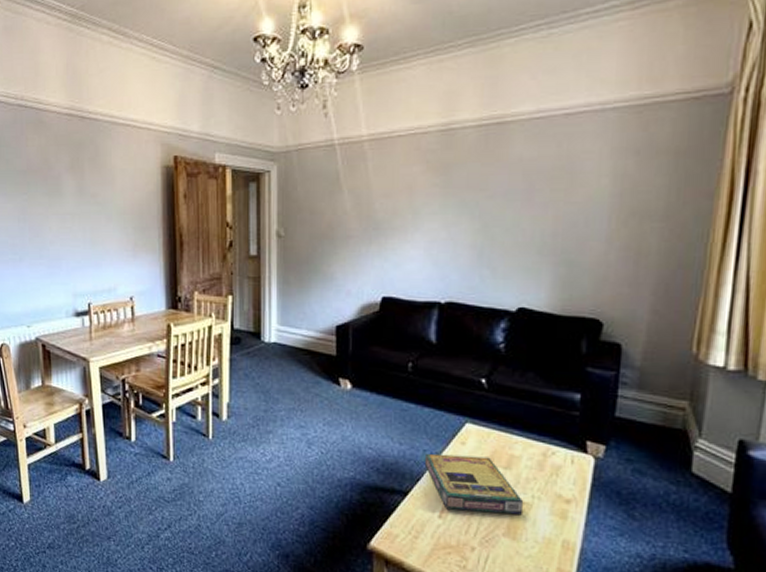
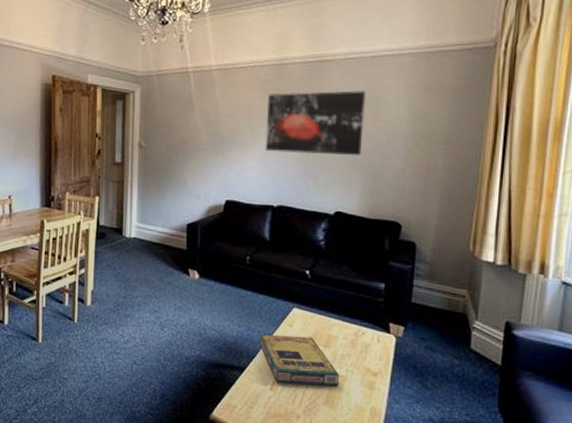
wall art: none [429,158,558,240] -> present [265,91,367,156]

